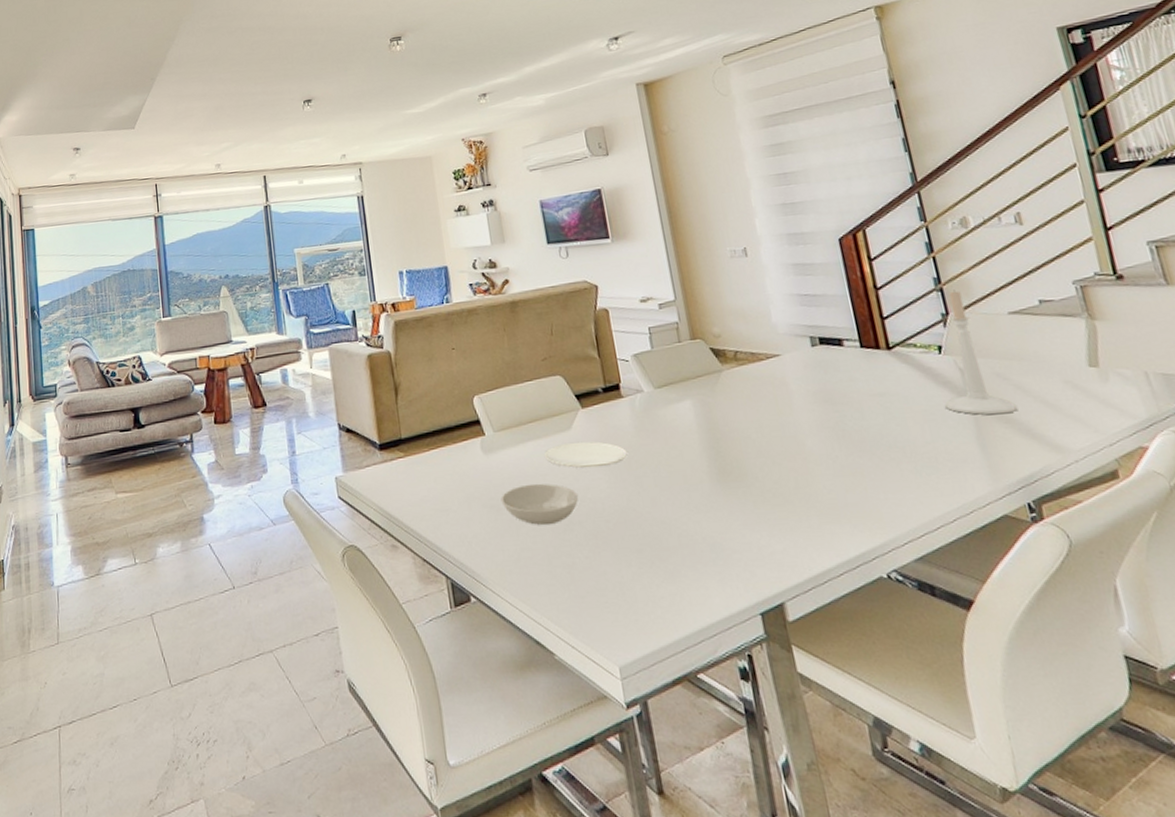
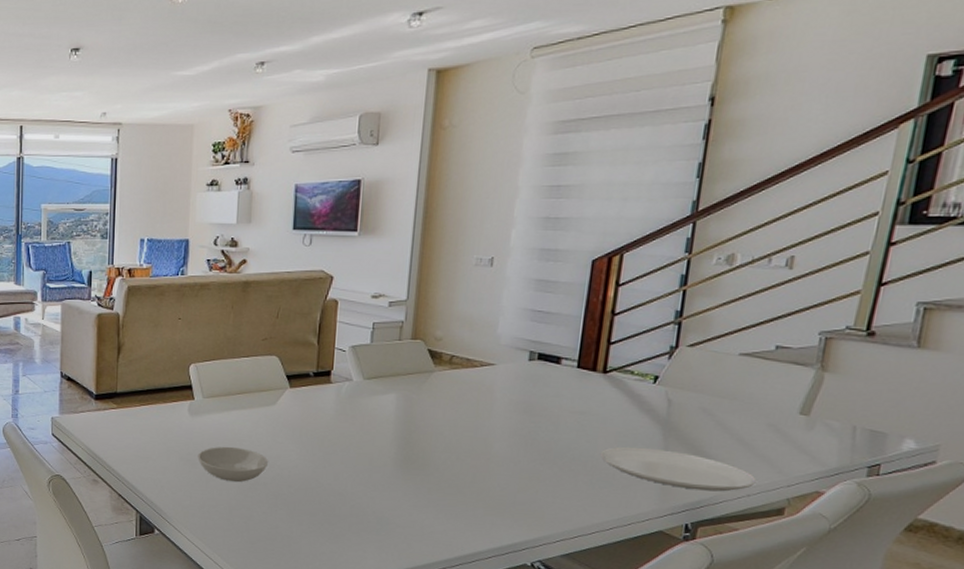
plate: present [543,441,627,469] -> none [245,416,323,441]
plate: none [915,422,1078,464] -> present [601,446,757,492]
candlestick: present [944,289,1018,415] -> none [640,324,712,446]

